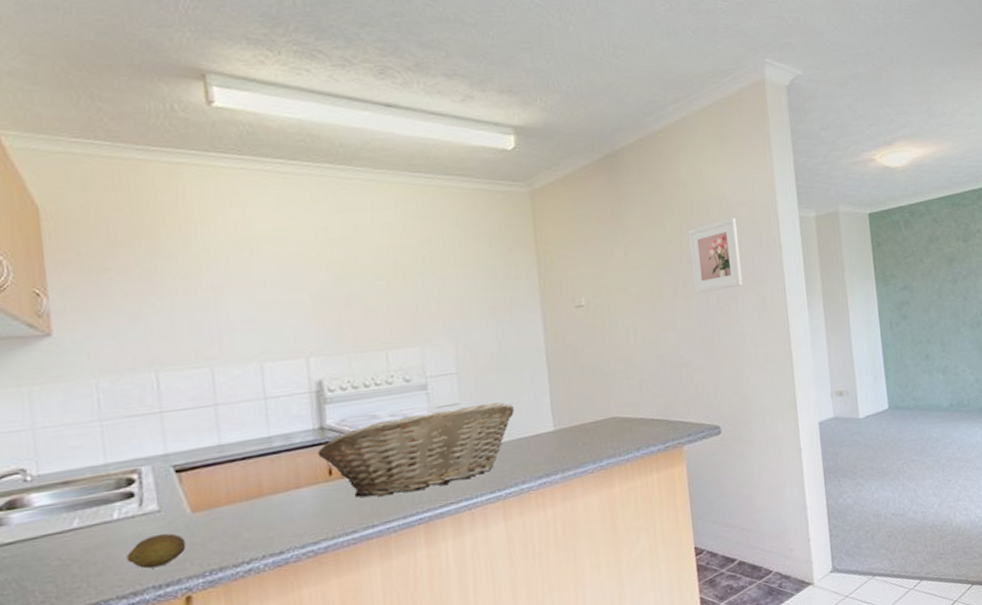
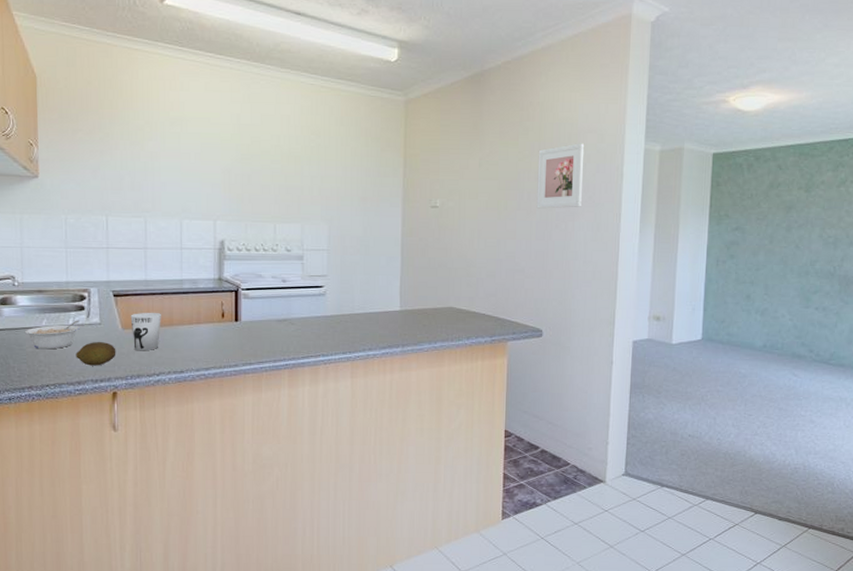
legume: none [47,511,130,561] -> present [25,320,80,350]
cup: none [202,483,247,537] -> present [130,312,161,351]
fruit basket: present [317,402,514,498] -> none [215,278,369,342]

